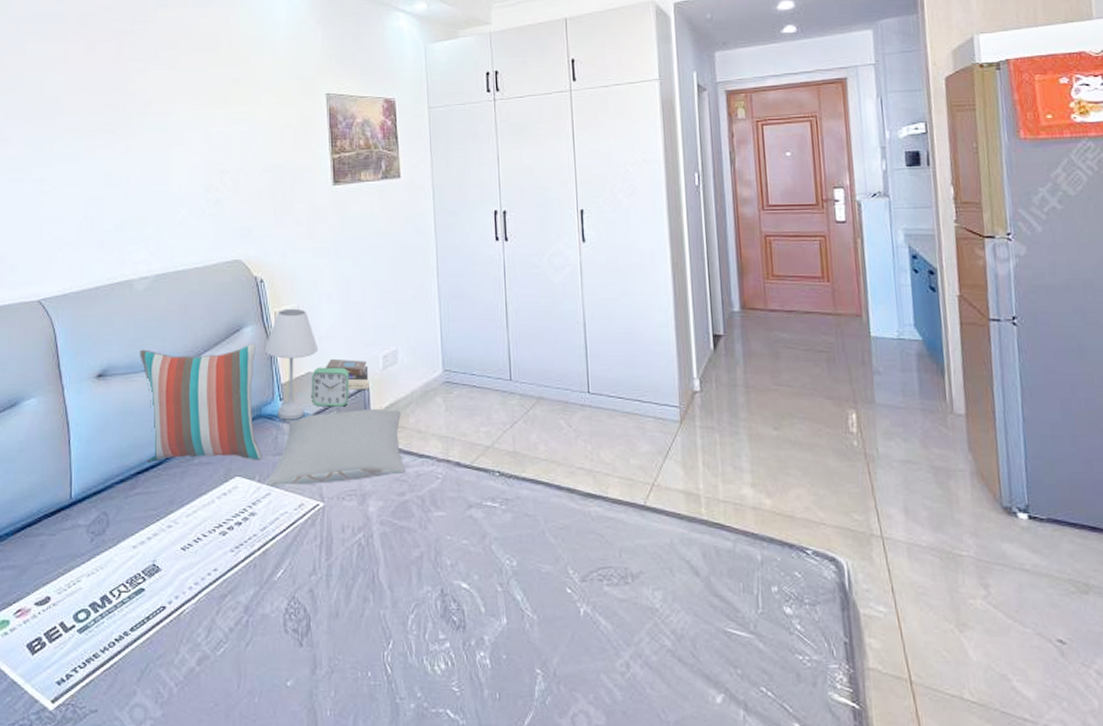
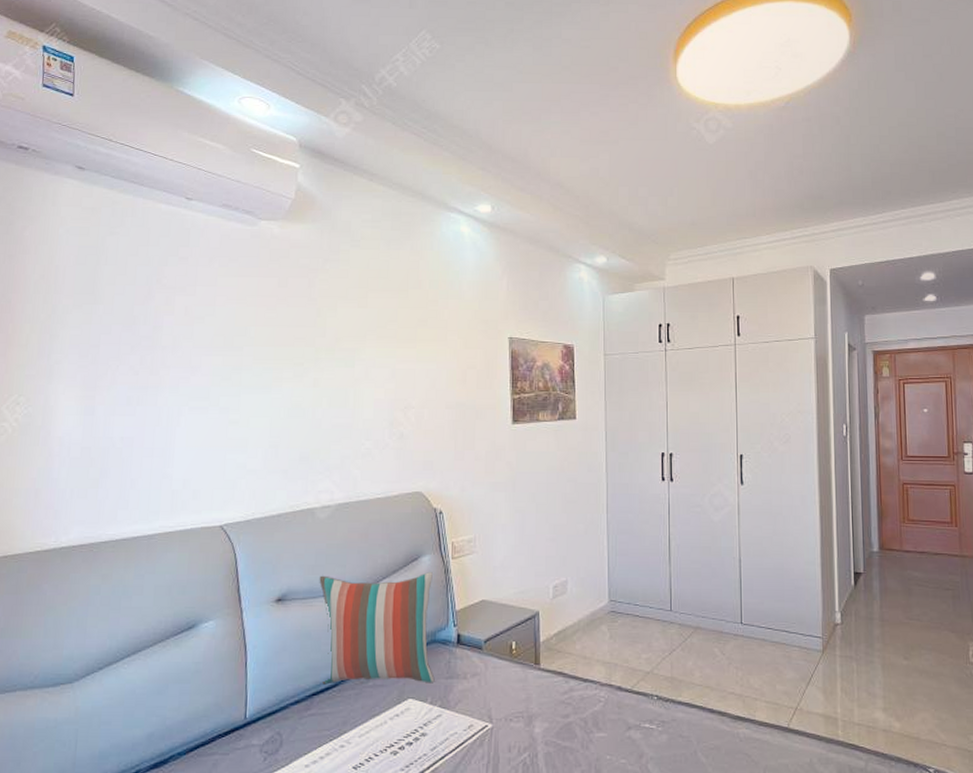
table lamp: present [265,308,319,420] -> none [442,539,493,645]
pillow: present [266,409,405,485] -> none [438,636,570,707]
alarm clock: present [311,367,350,407] -> none [484,595,521,633]
books: present [326,358,369,389] -> none [499,587,540,617]

